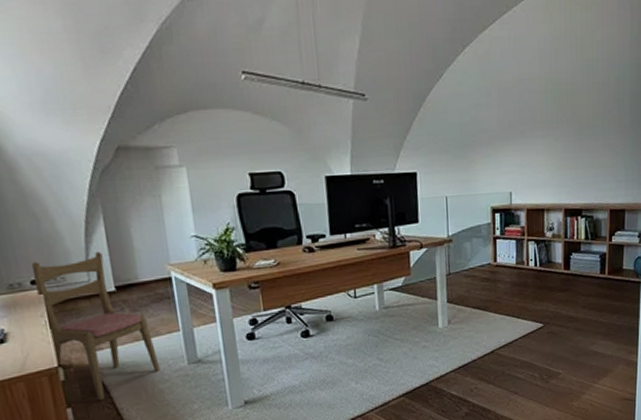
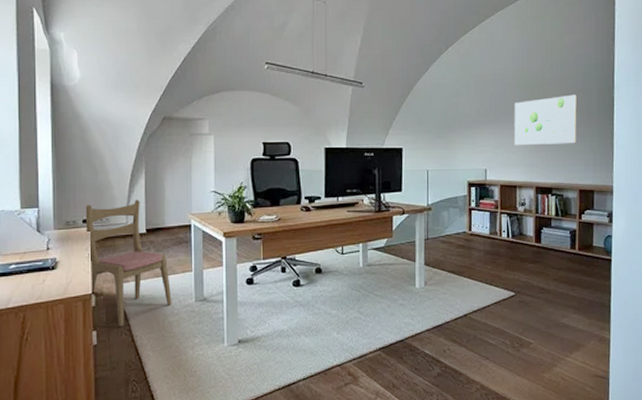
wall art: none [541,101,609,164] -> present [514,94,577,146]

